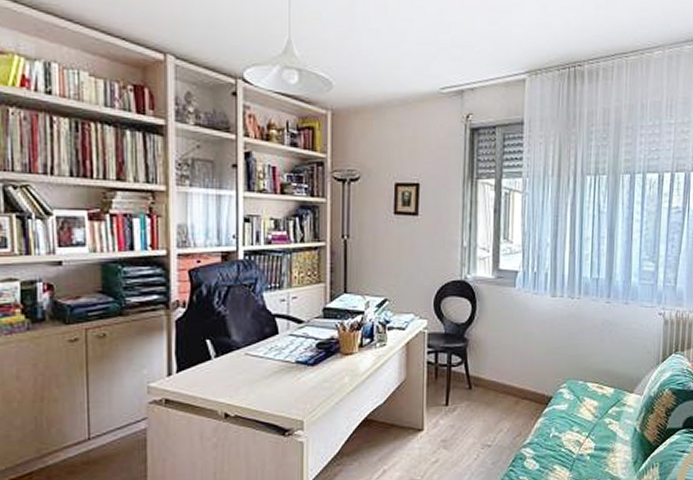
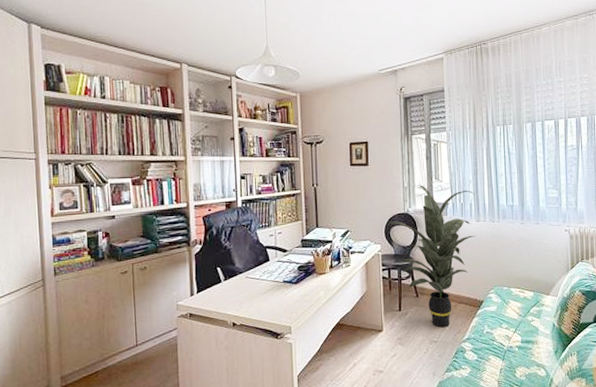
indoor plant: none [435,245,553,428] -> present [385,185,476,327]

